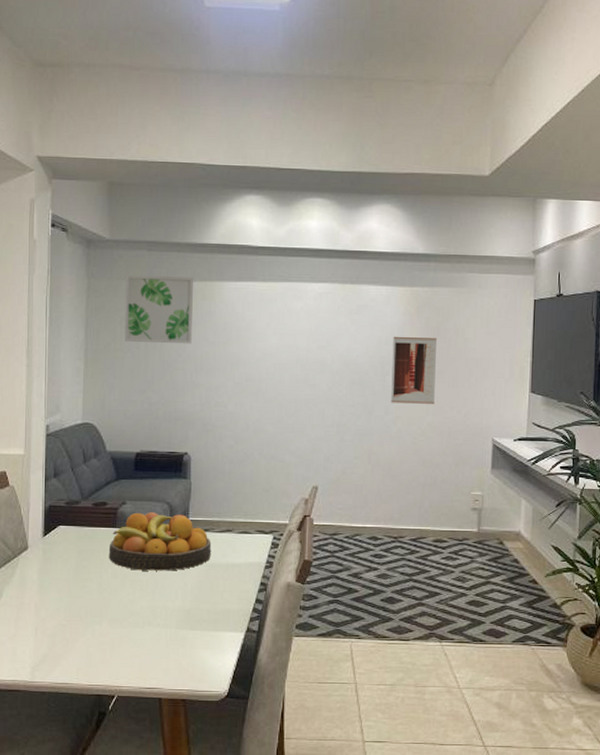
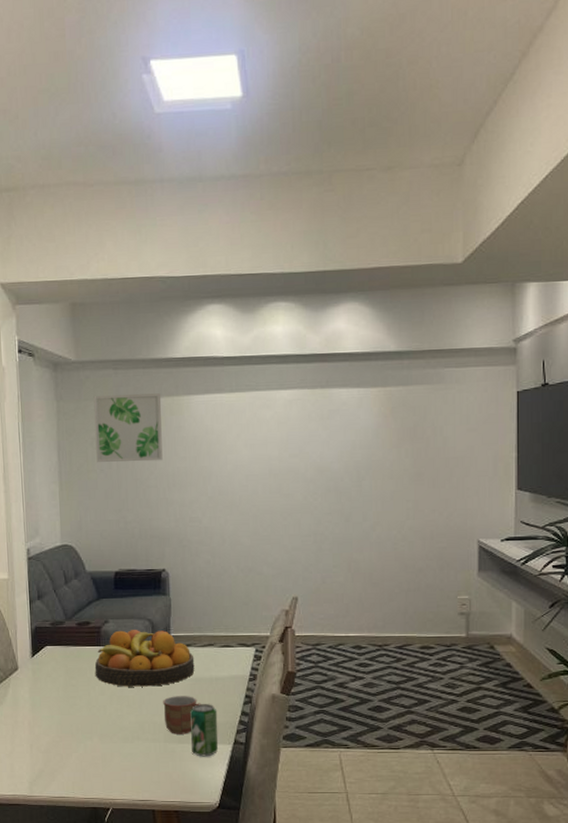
mug: none [177,581,216,621] -> present [163,696,201,734]
beverage can: none [203,590,232,644] -> present [190,704,219,757]
wall art: present [391,336,438,404] -> none [367,439,415,509]

